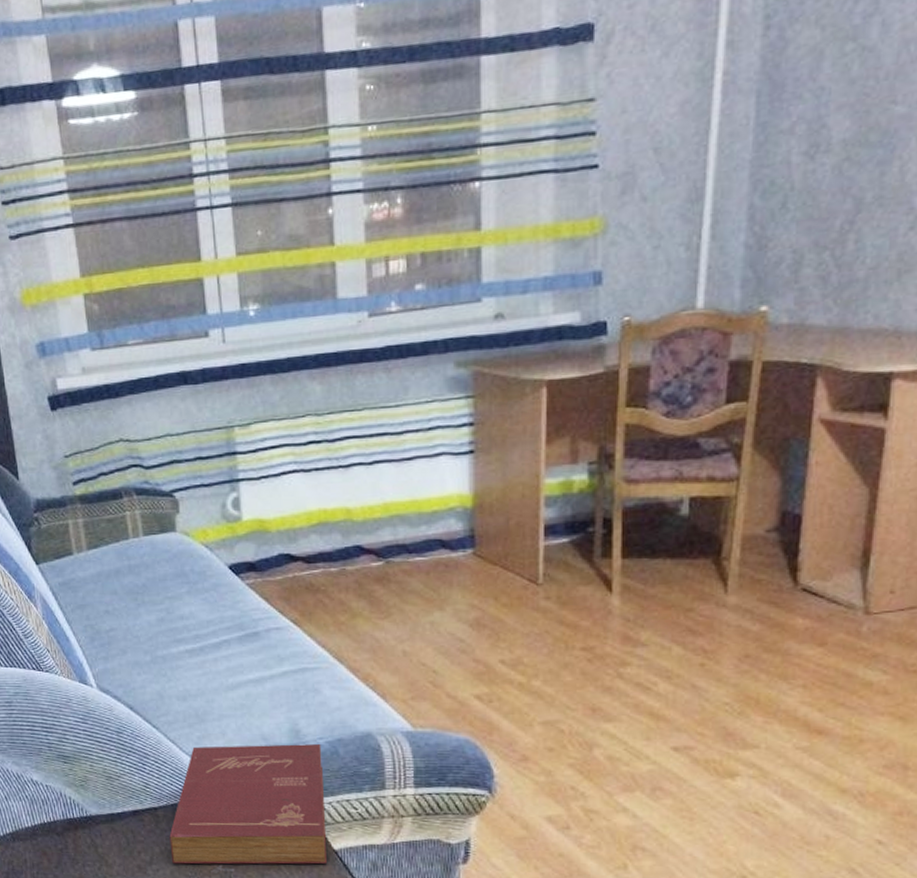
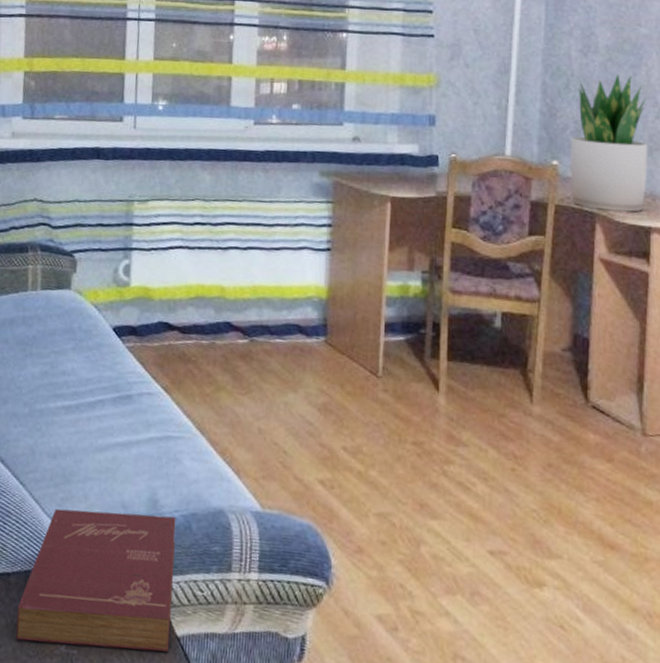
planter: none [784,177,897,360] -> present [570,74,648,213]

